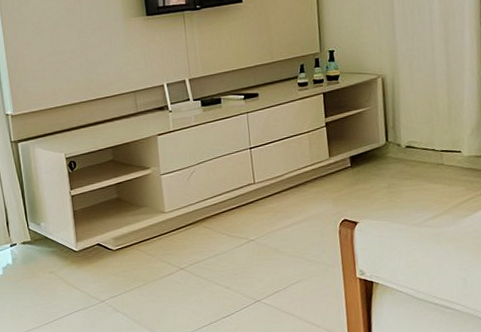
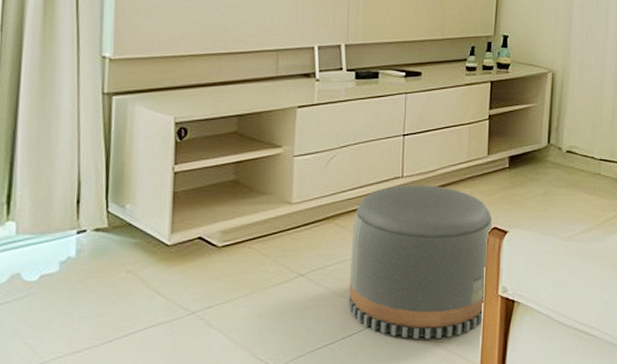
pouf: none [218,188,345,317] -> present [348,185,493,339]

